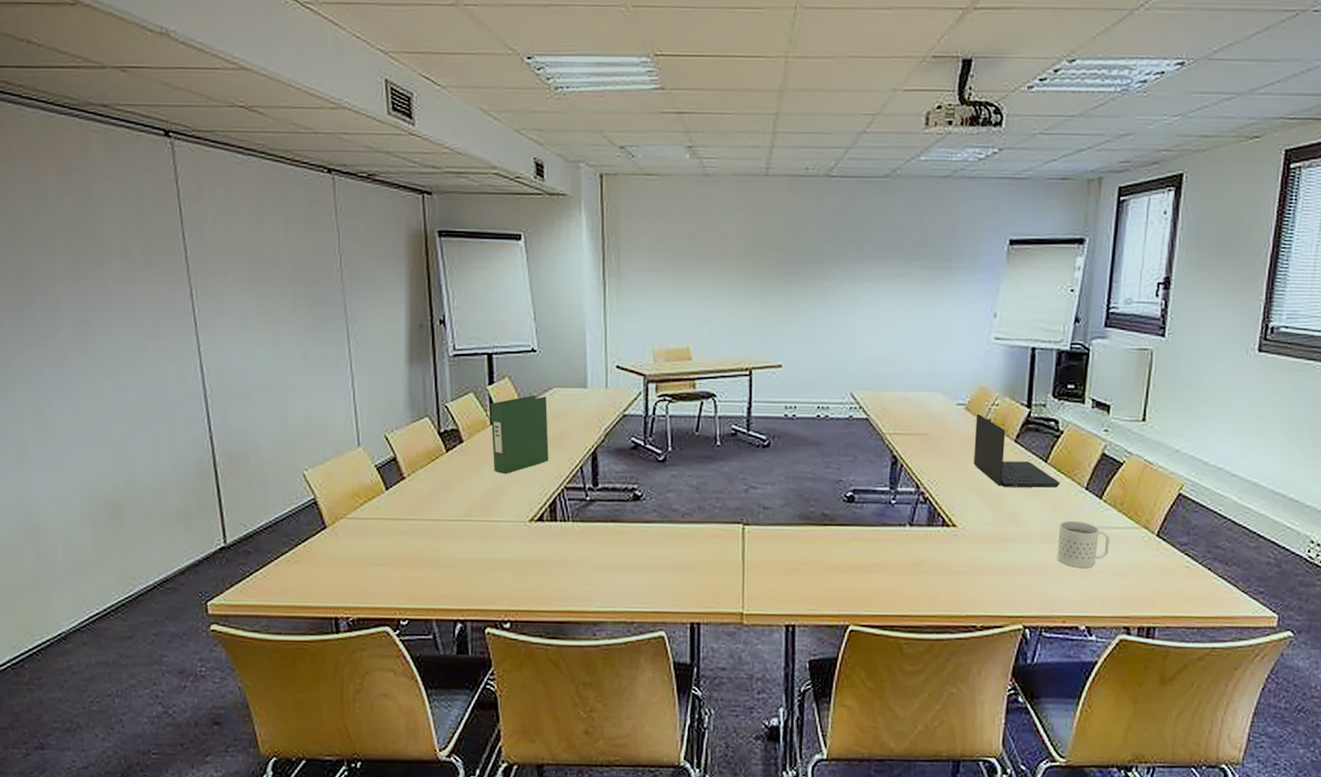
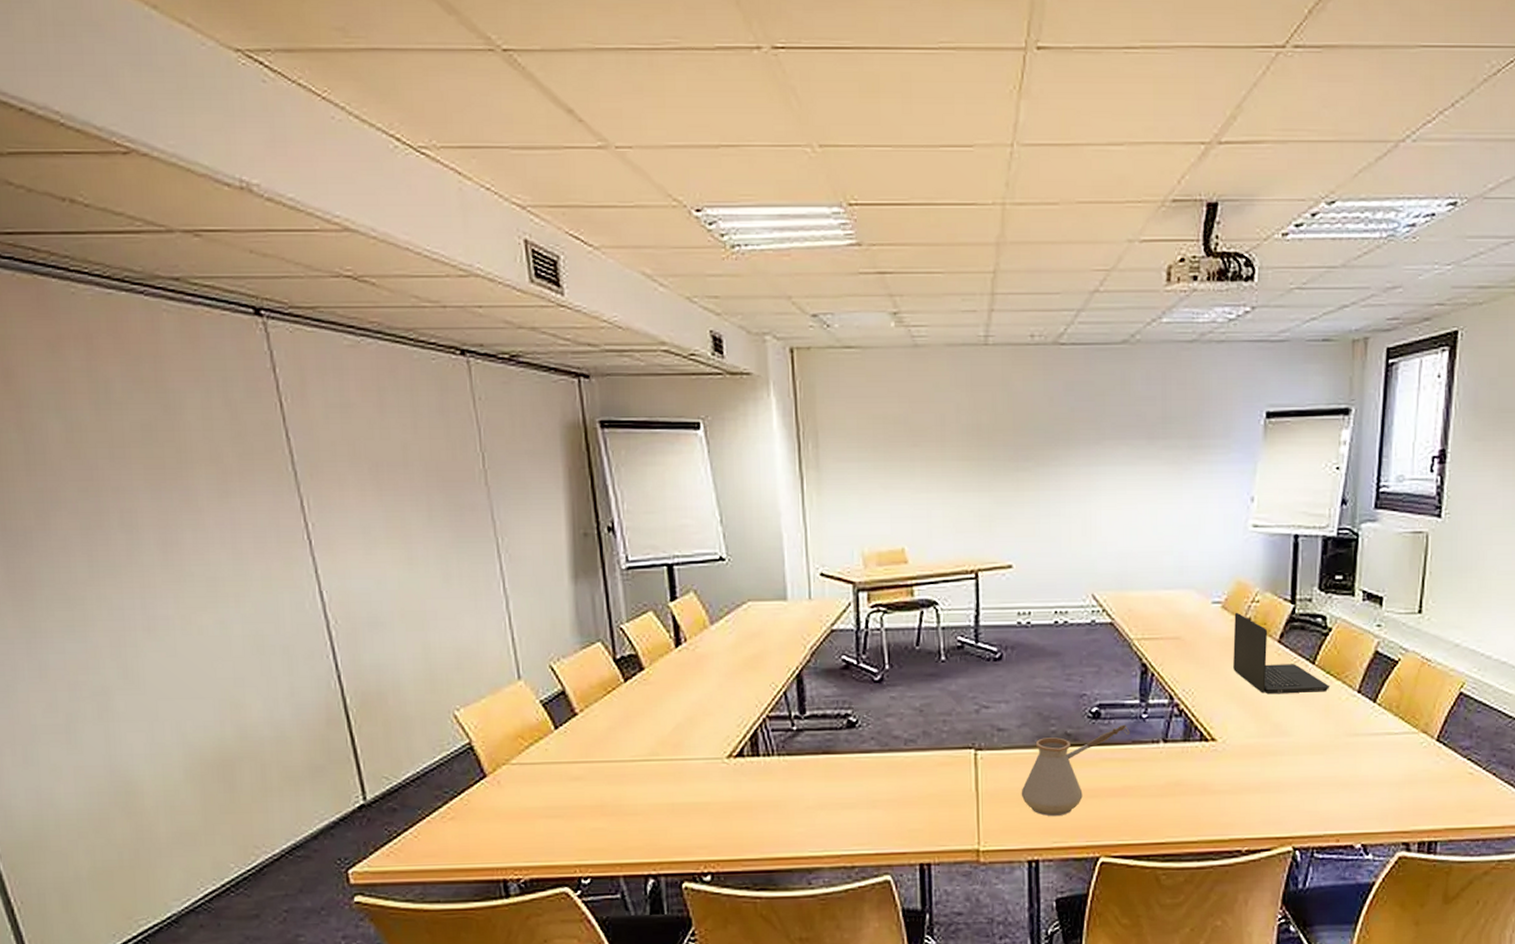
binder: present [491,395,549,474] -> none [674,611,746,704]
coffee pot: none [781,508,880,587] -> present [1021,724,1130,817]
mug: present [1057,520,1110,568] -> none [1328,728,1386,780]

